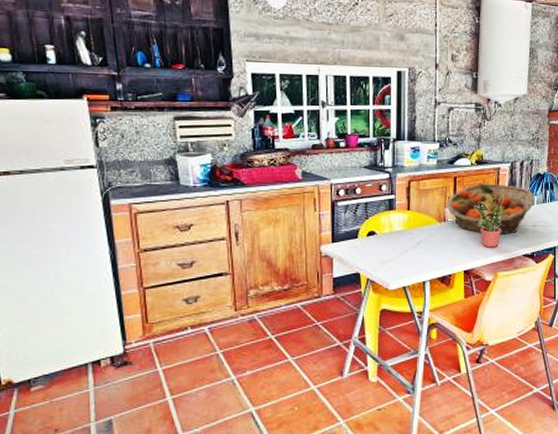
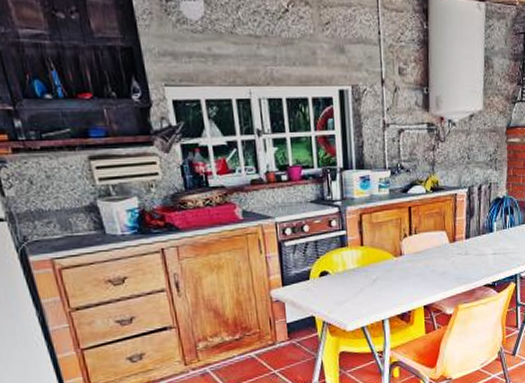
fruit basket: present [447,183,535,234] -> none [402,211,495,265]
potted plant: present [473,196,504,248] -> none [431,224,463,280]

